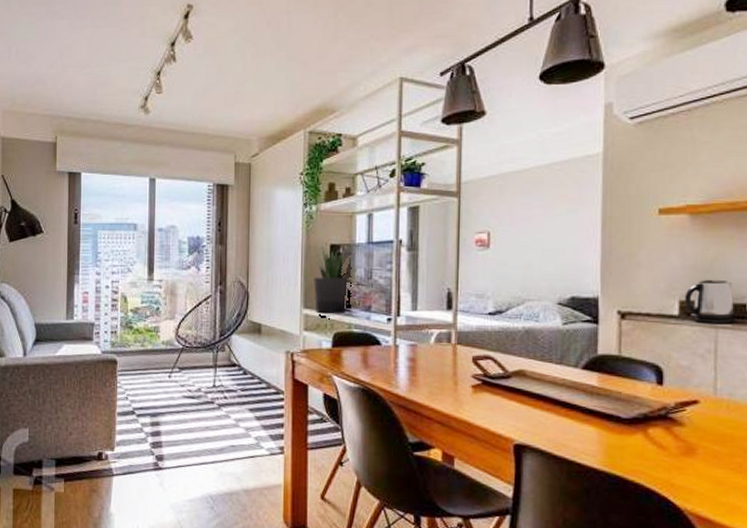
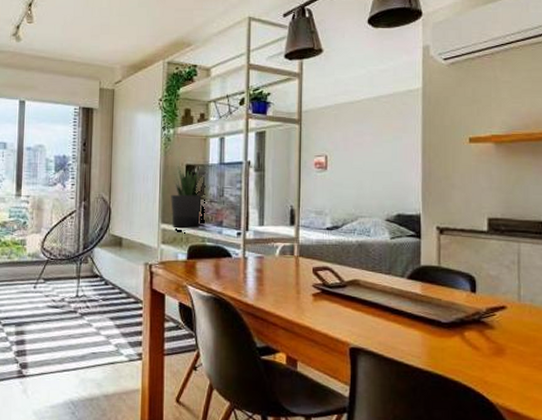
kettle: present [684,279,735,324] -> none [492,199,534,239]

